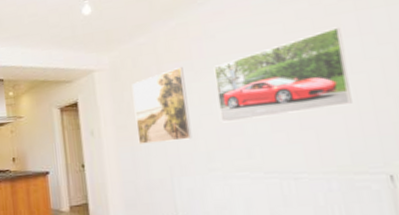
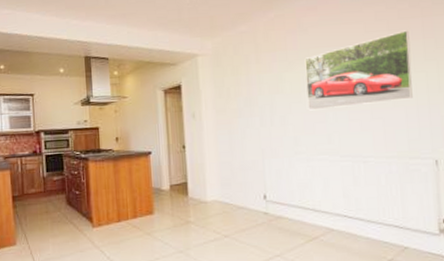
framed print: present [131,67,192,144] -> none [232,57,283,128]

